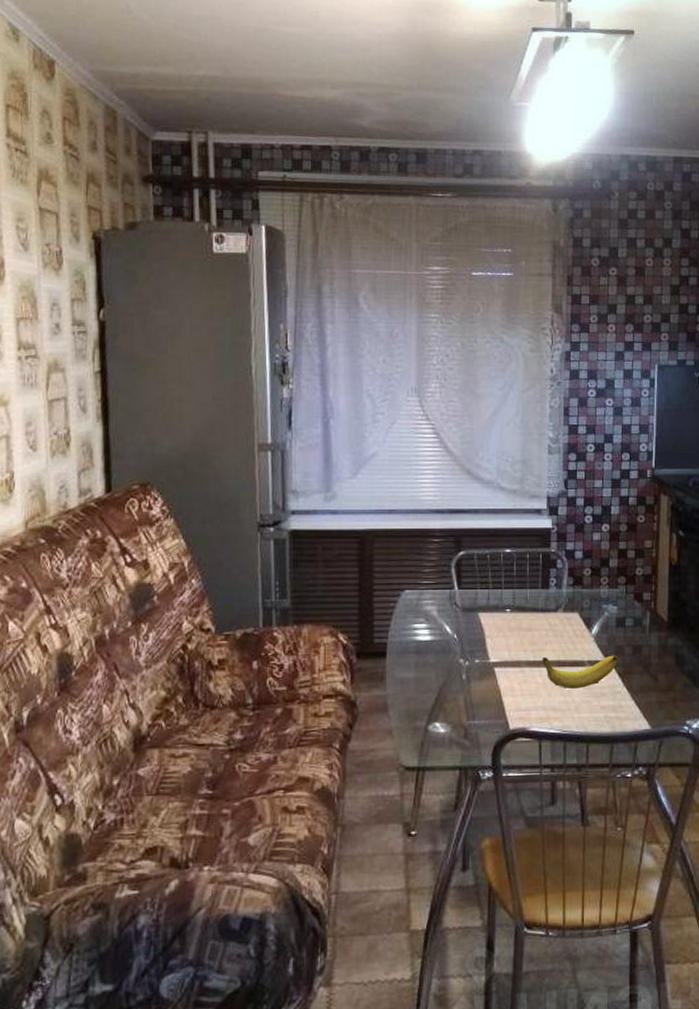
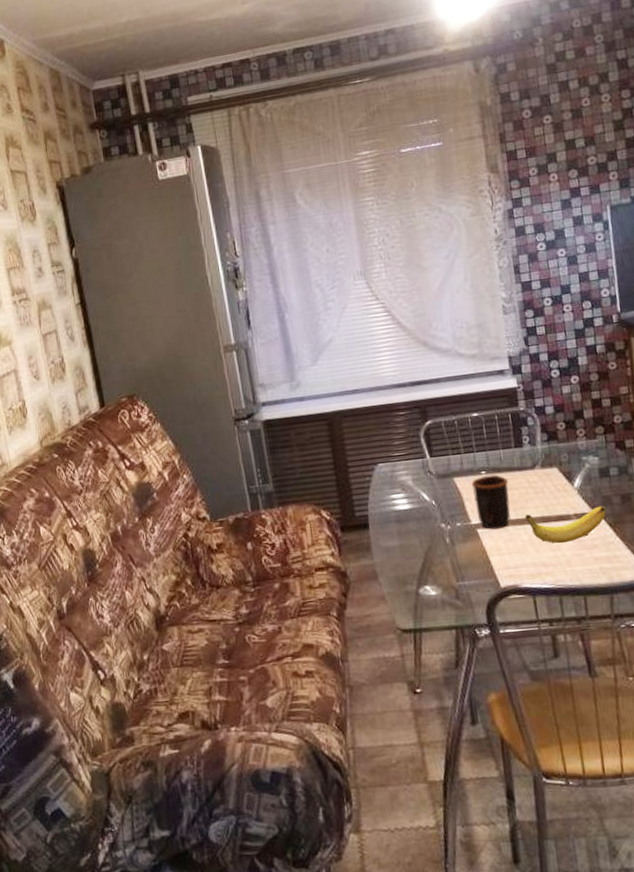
mug: none [495,613,530,669] -> present [471,474,511,530]

